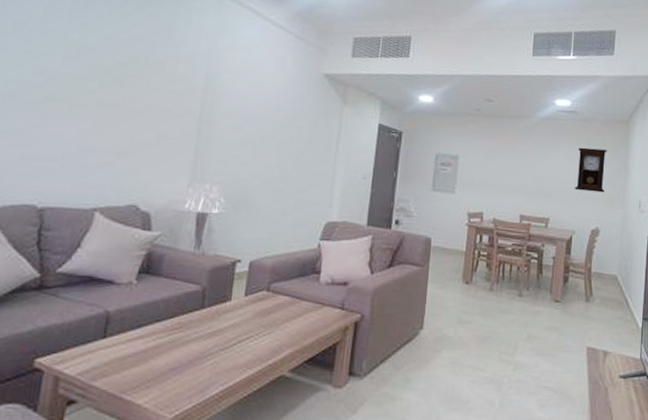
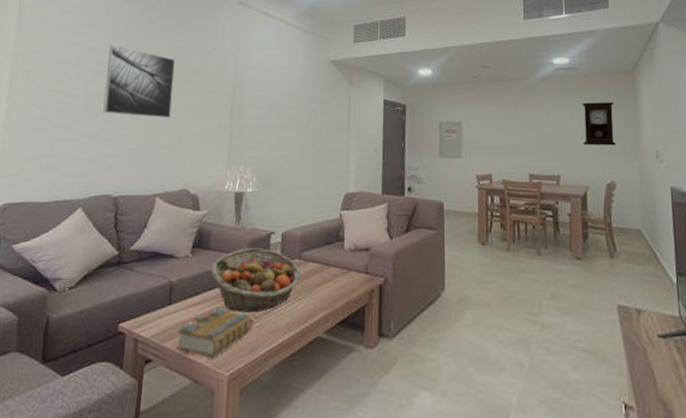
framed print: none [30,22,133,119] -> present [103,46,175,118]
book: none [110,343,207,400] -> present [177,308,253,359]
fruit basket: none [159,276,269,349] -> present [210,248,301,313]

